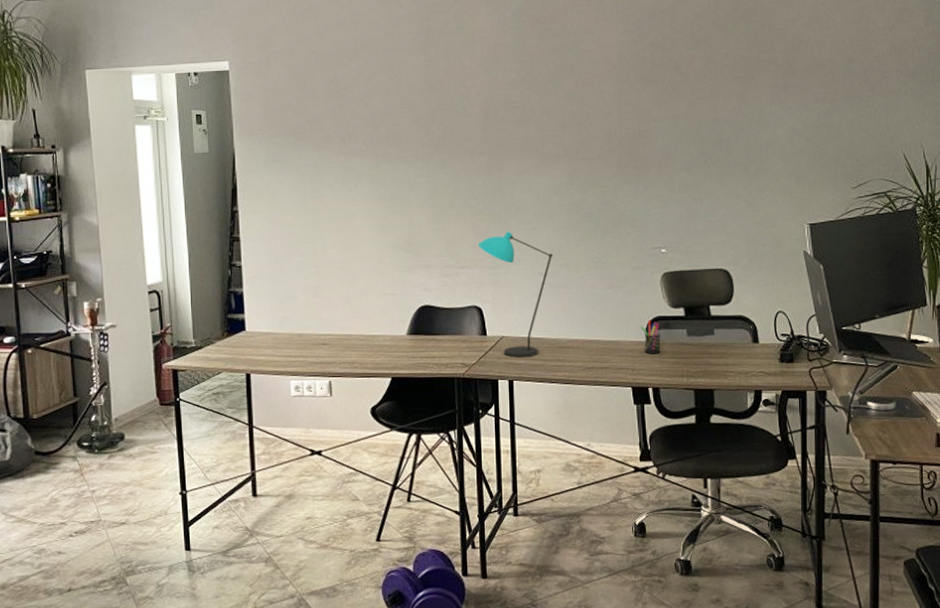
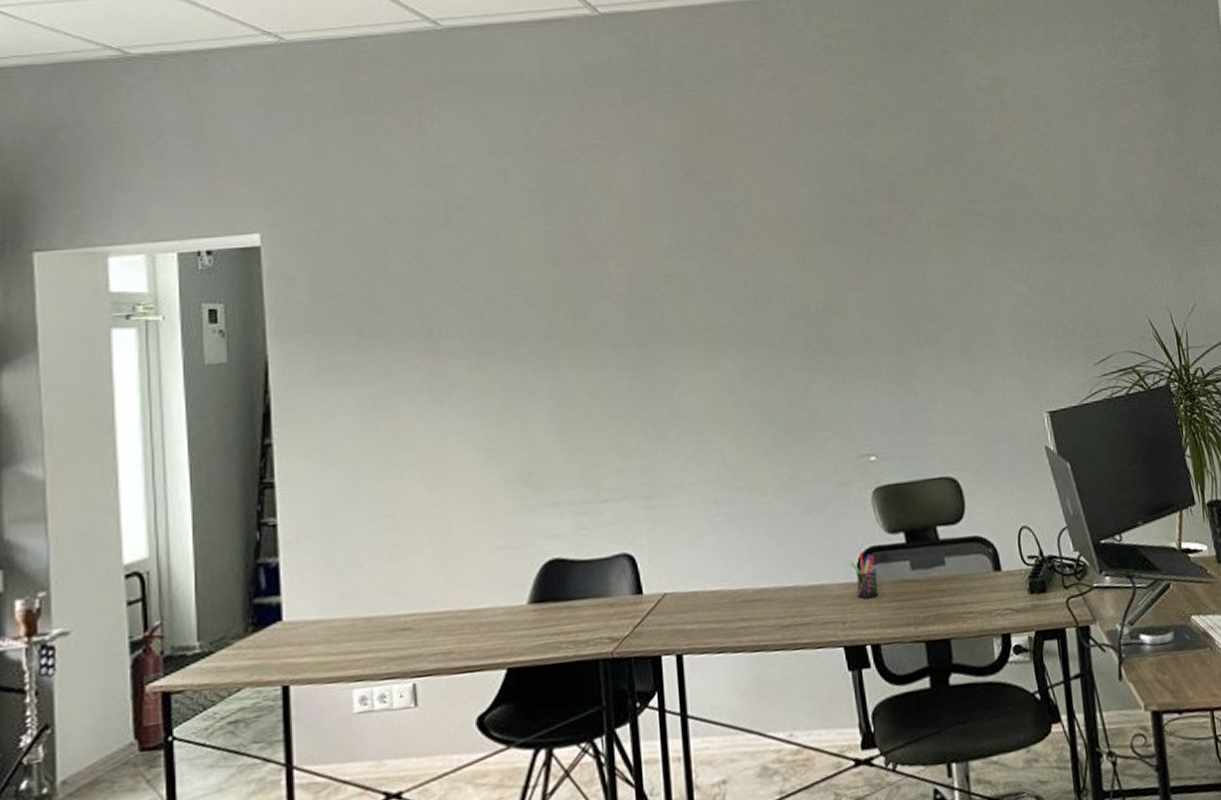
desk lamp: present [477,231,553,358] -> none [625,447,730,622]

